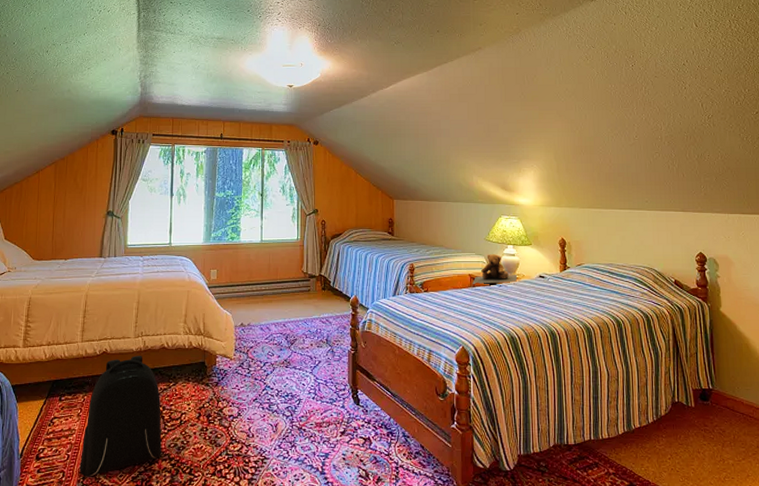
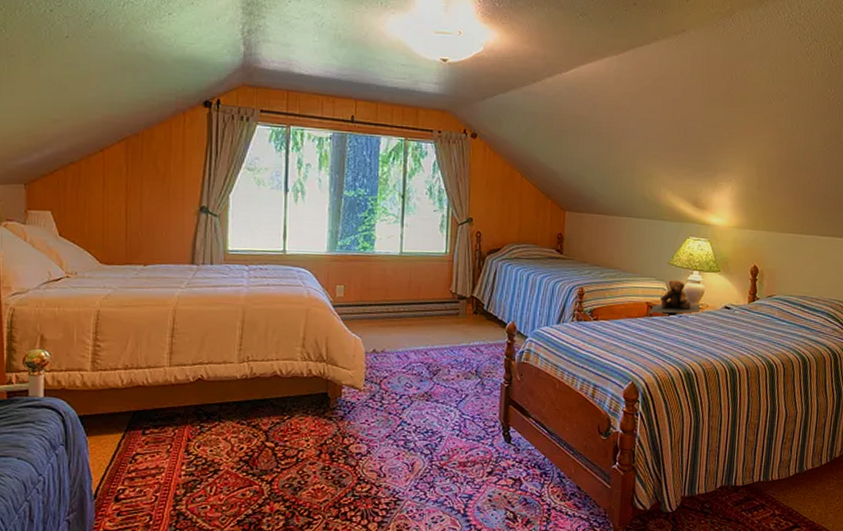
backpack: present [79,356,162,477] -> none [171,384,274,521]

